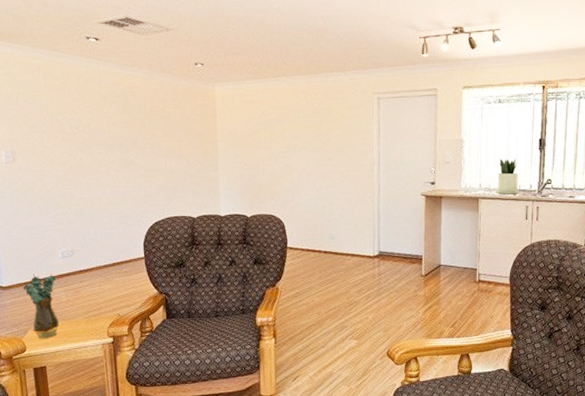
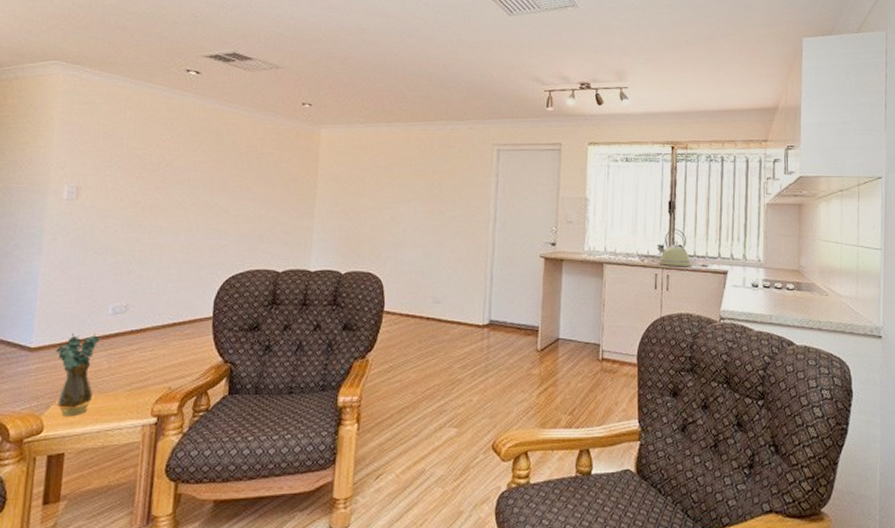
planter: present [496,158,520,195] -> none [622,220,649,260]
kettle: none [527,164,560,199] -> present [656,229,691,267]

